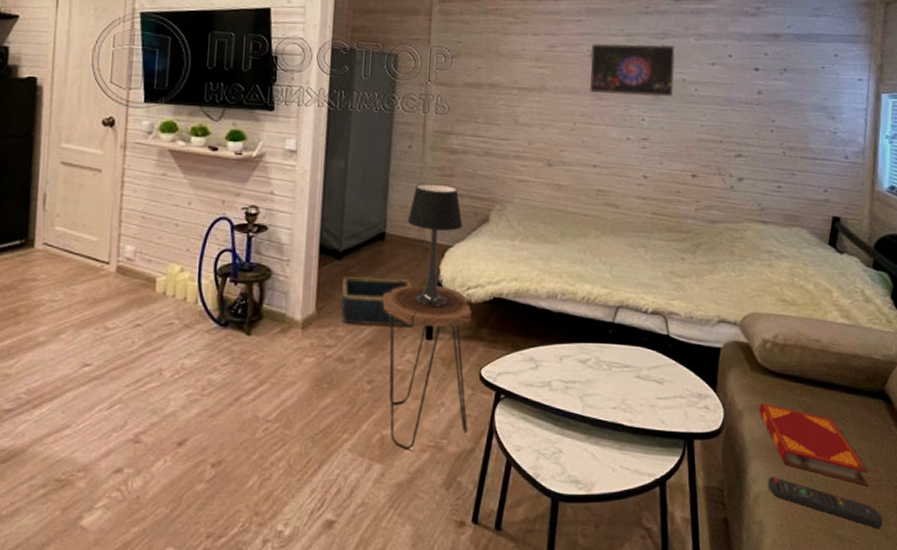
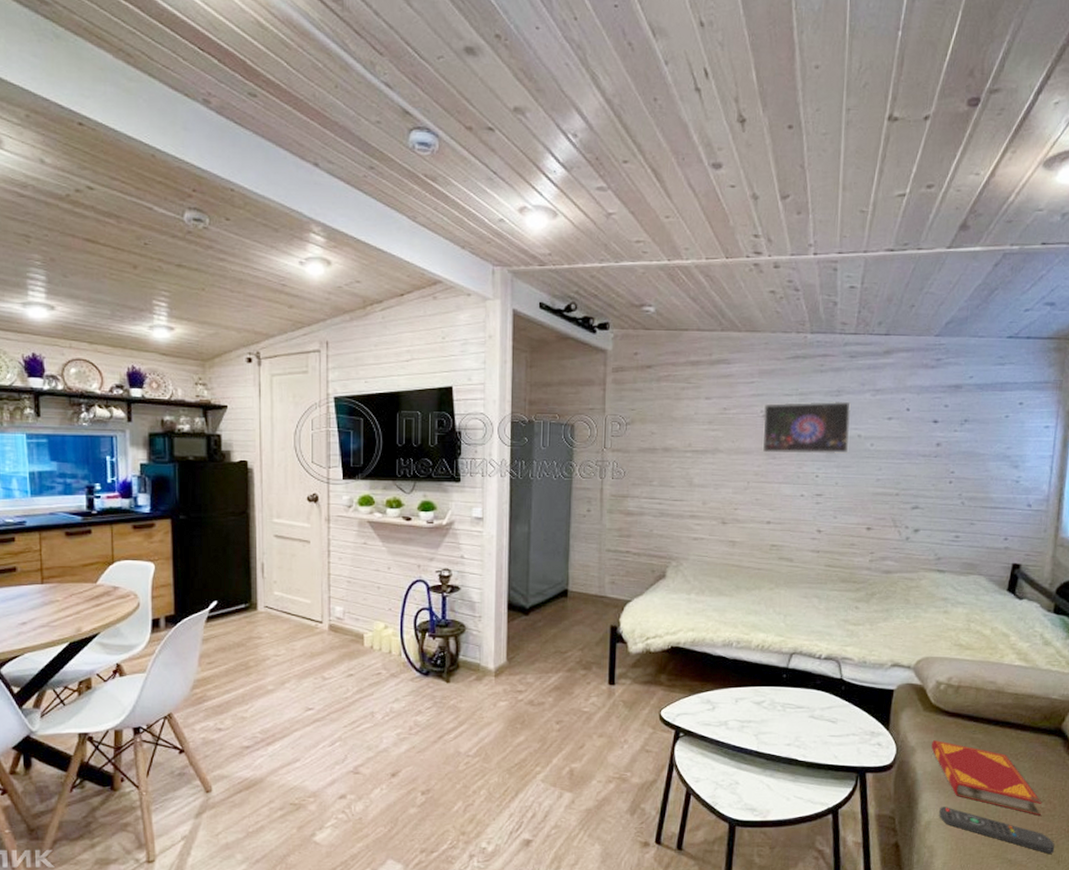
basket: present [340,277,414,326] -> none [529,630,597,673]
side table: present [382,285,472,449] -> none [567,637,651,780]
table lamp: present [407,183,463,307] -> none [588,544,640,656]

